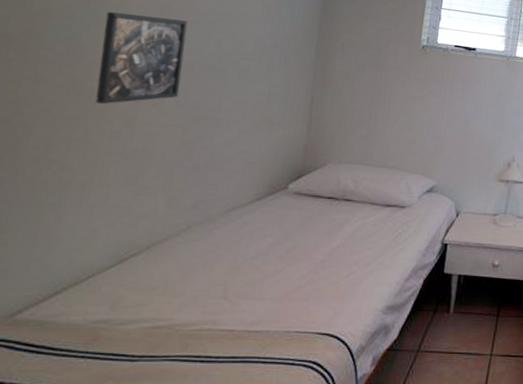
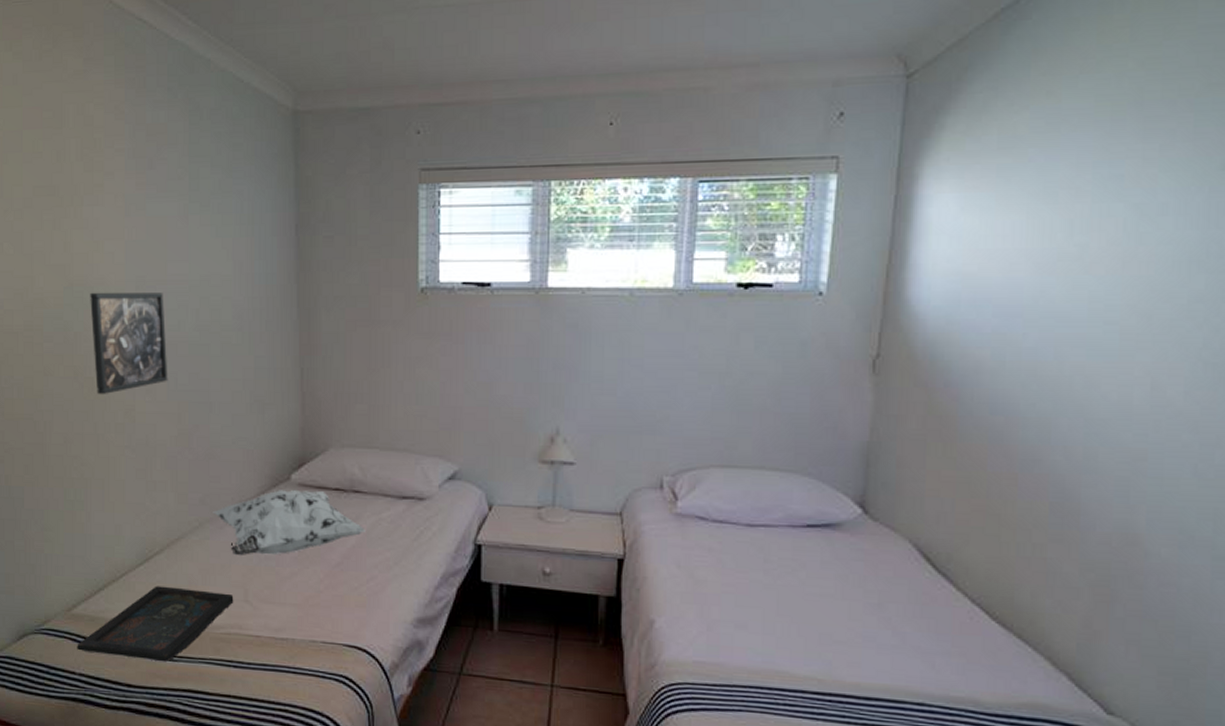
tray: none [12,287,212,362] -> present [77,585,234,661]
decorative pillow: none [203,197,351,256] -> present [212,490,365,556]

